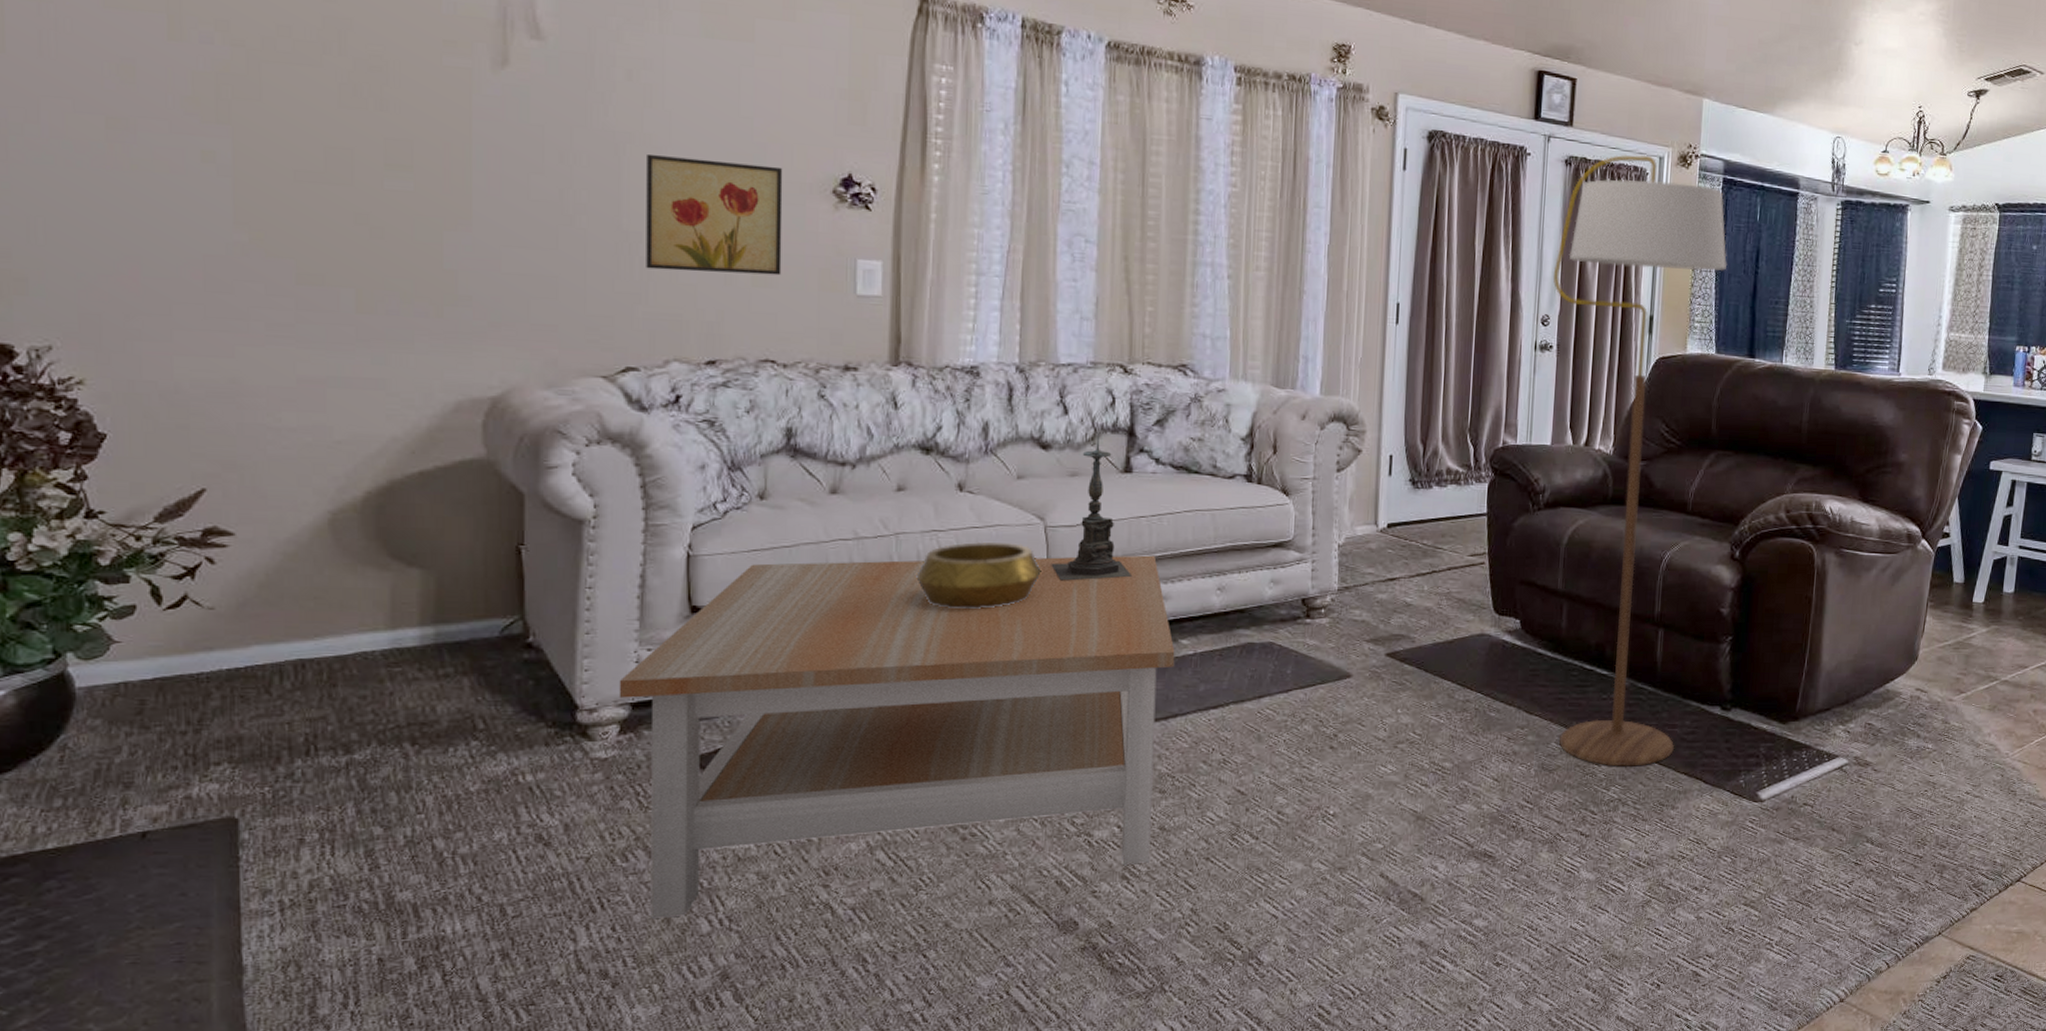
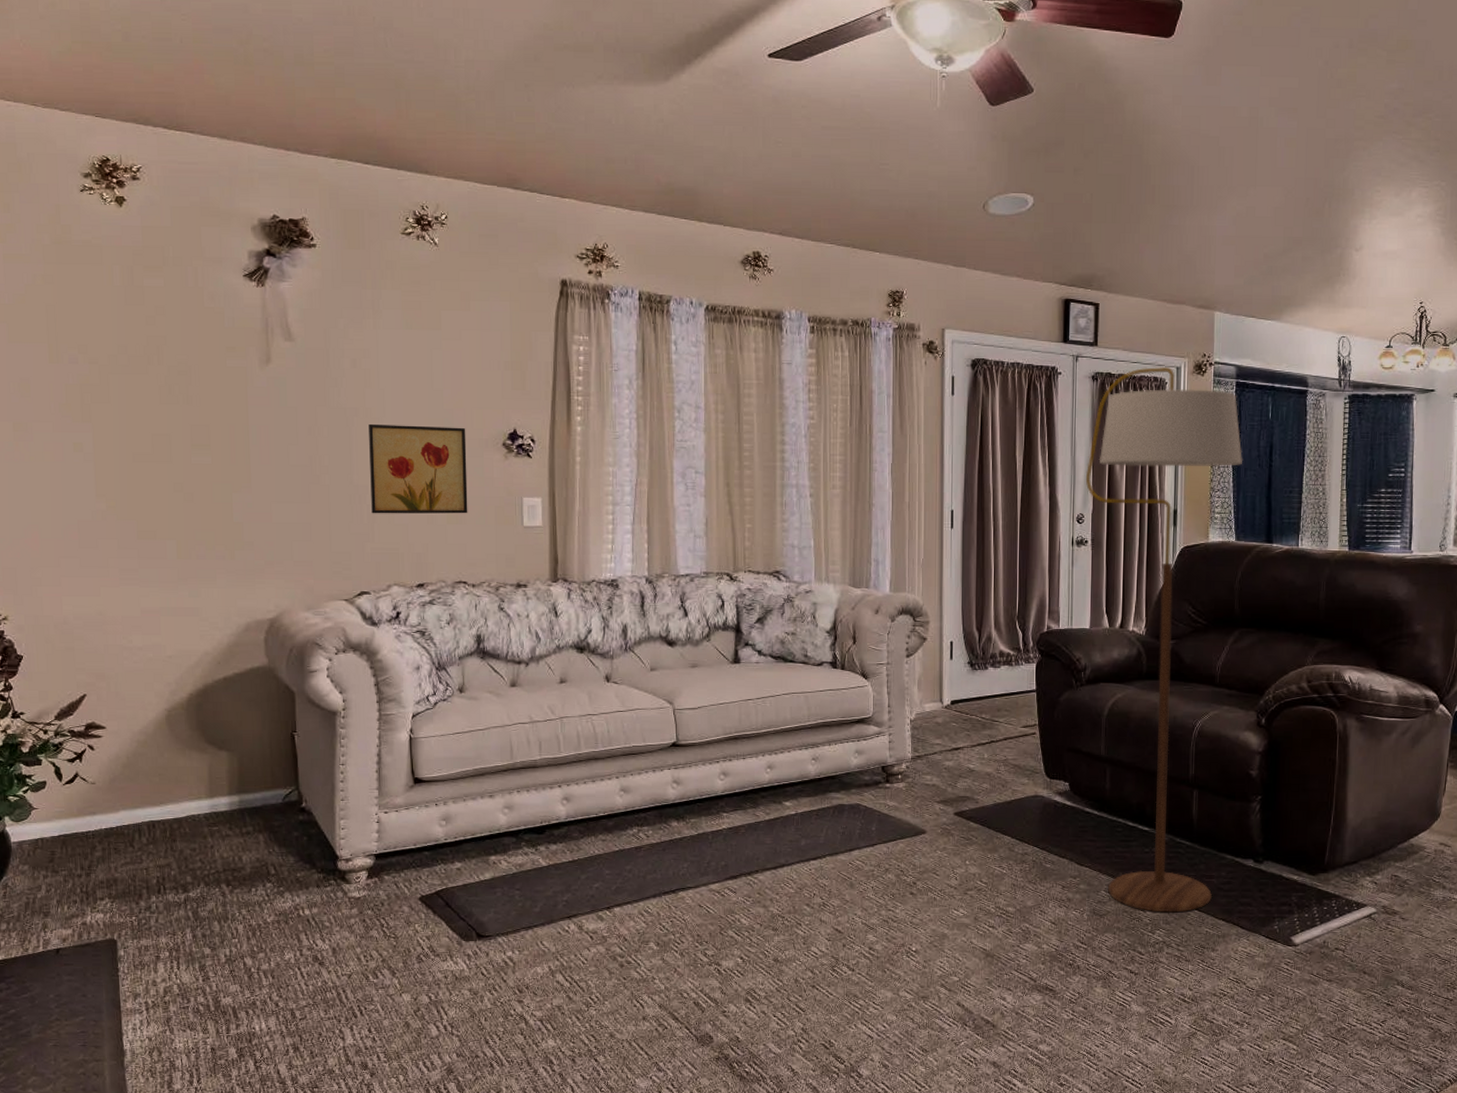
coffee table: present [619,555,1175,920] -> none [366,731,780,1024]
decorative bowl: present [916,541,1042,609] -> none [577,722,672,778]
candle holder: present [1051,432,1133,581] -> none [679,630,744,754]

